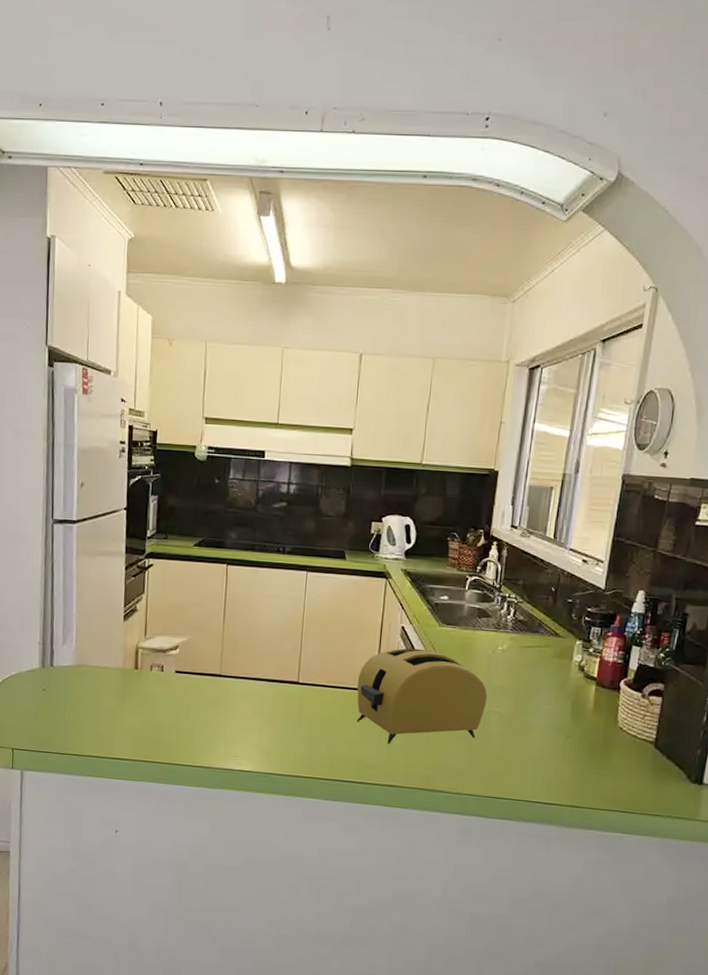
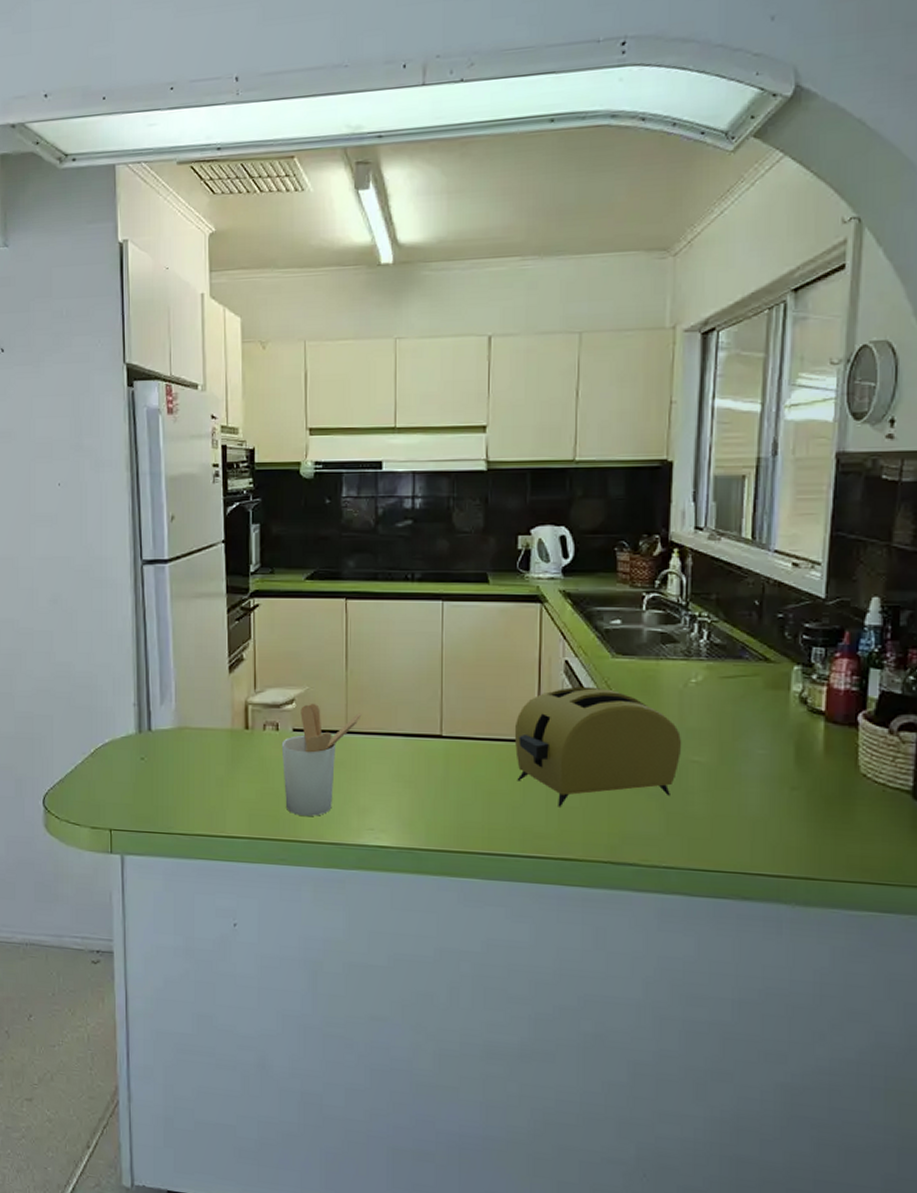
utensil holder: none [165,650,234,744] -> present [281,703,362,816]

